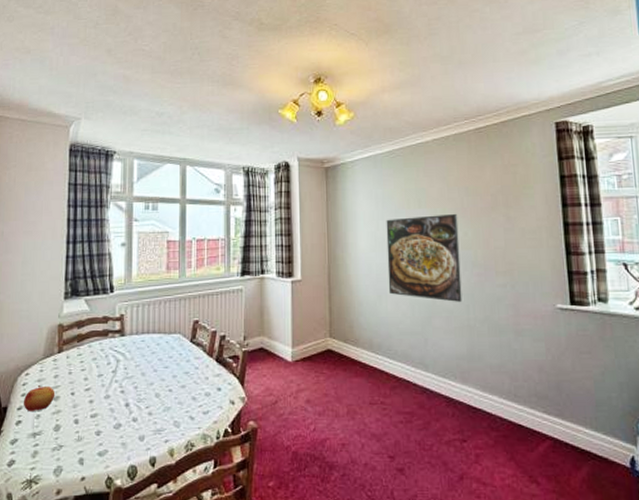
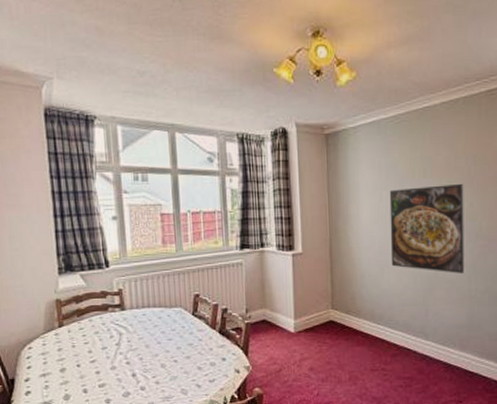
apple: present [23,385,56,411] -> none [29,358,61,382]

